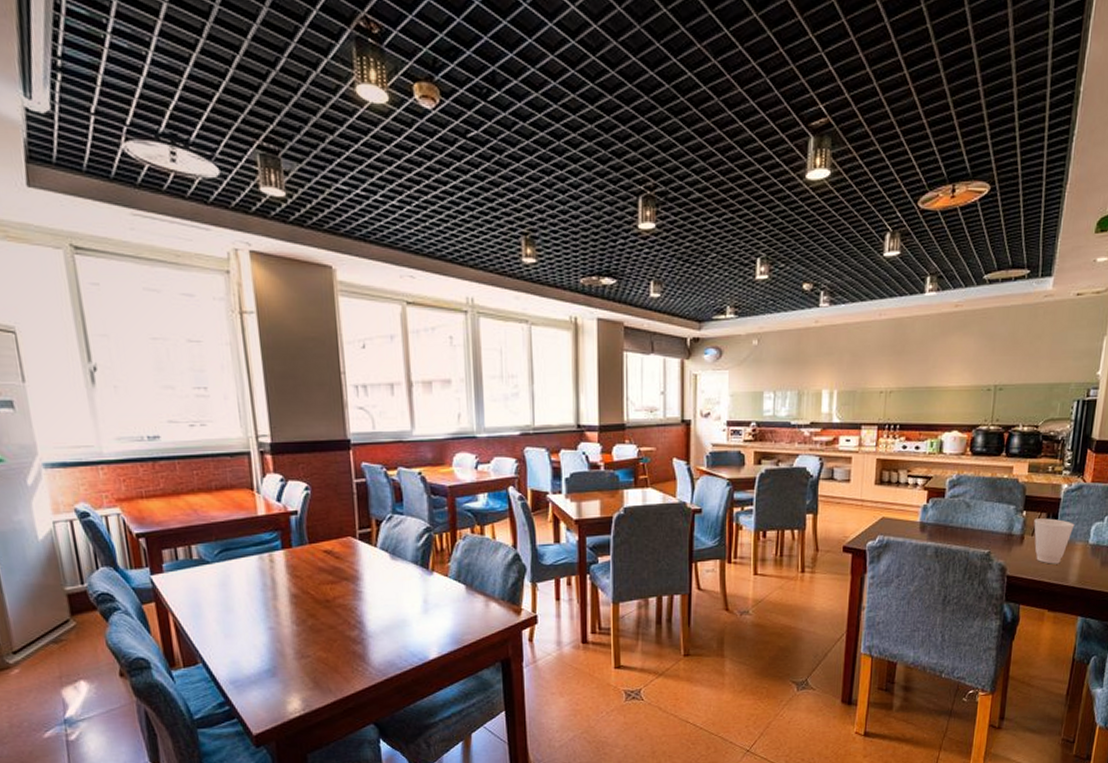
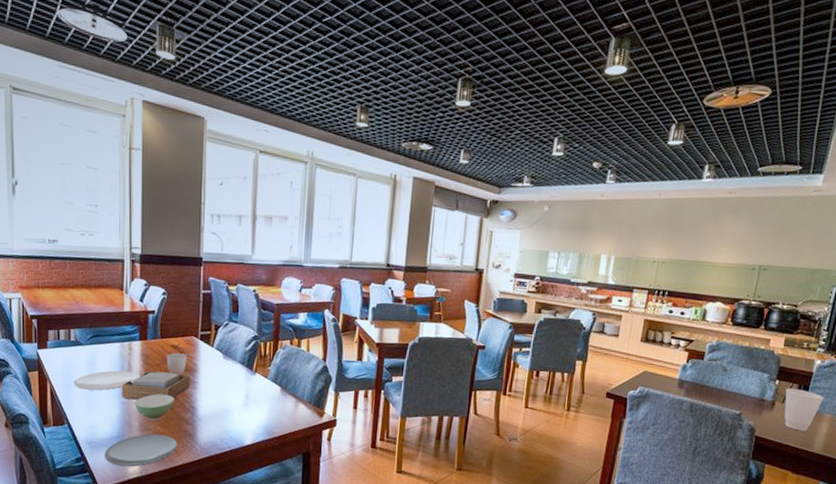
plate: none [203,589,288,618] -> present [74,370,140,391]
plate: none [254,660,346,706] -> present [104,434,178,467]
napkin holder: none [266,583,354,623] -> present [121,370,191,400]
bowl: none [285,611,336,646] -> present [134,394,174,422]
cup: none [318,559,346,585] -> present [166,353,187,374]

